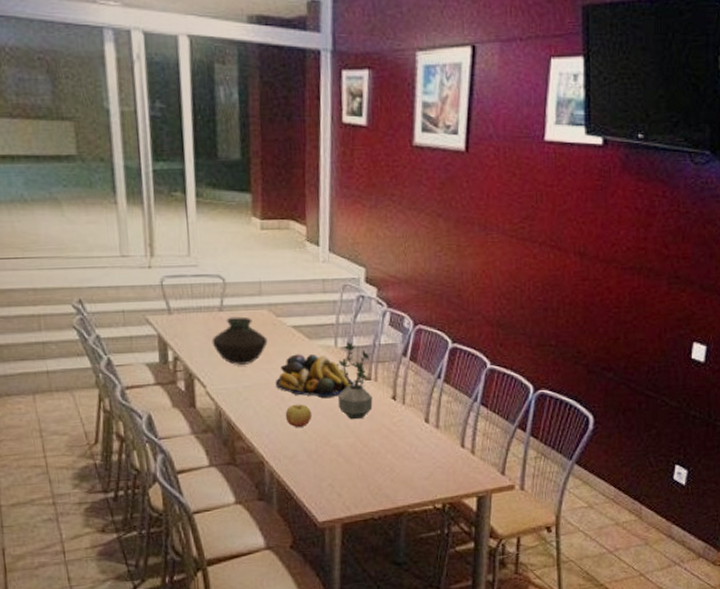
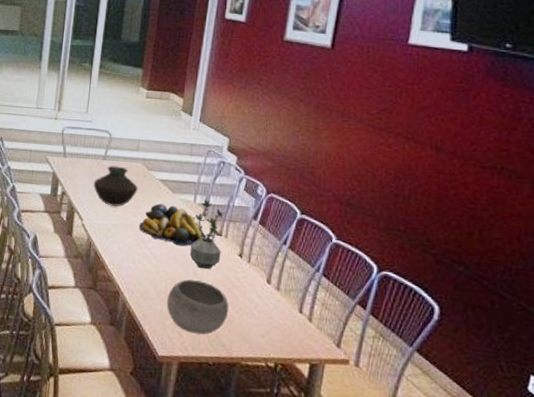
apple: present [285,404,313,427] -> none [143,246,167,267]
bowl: none [319,433,389,491] -> present [166,279,229,335]

